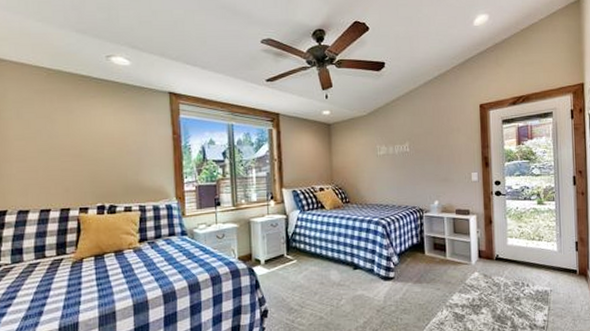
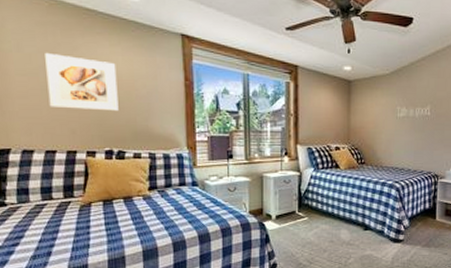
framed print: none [42,117,111,169] -> present [45,52,119,112]

